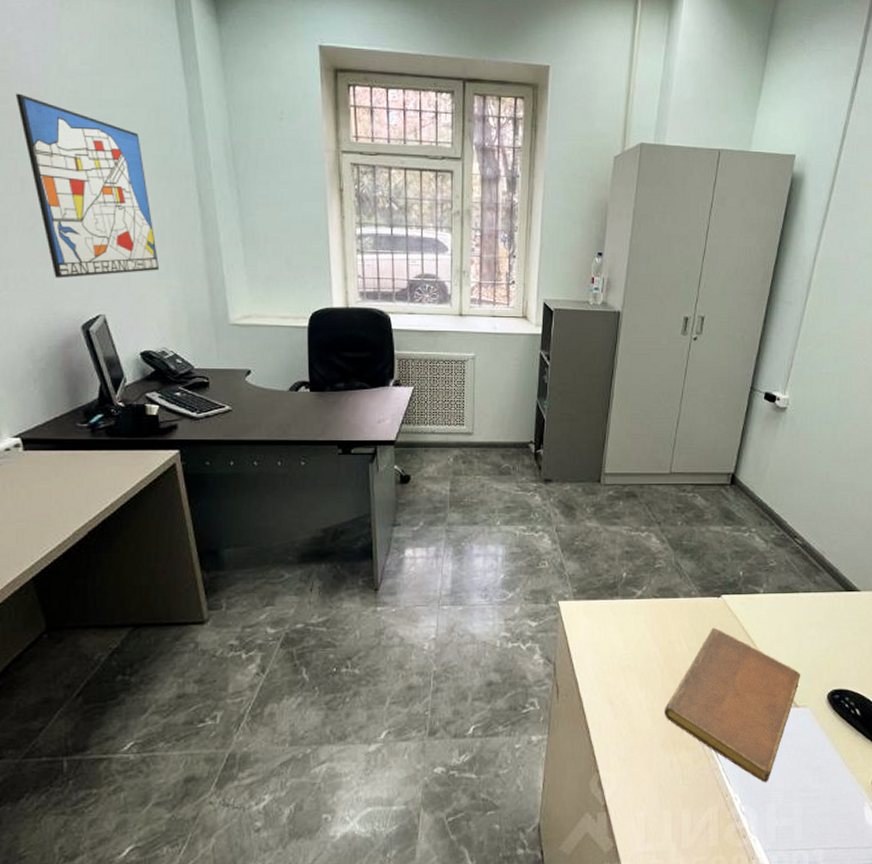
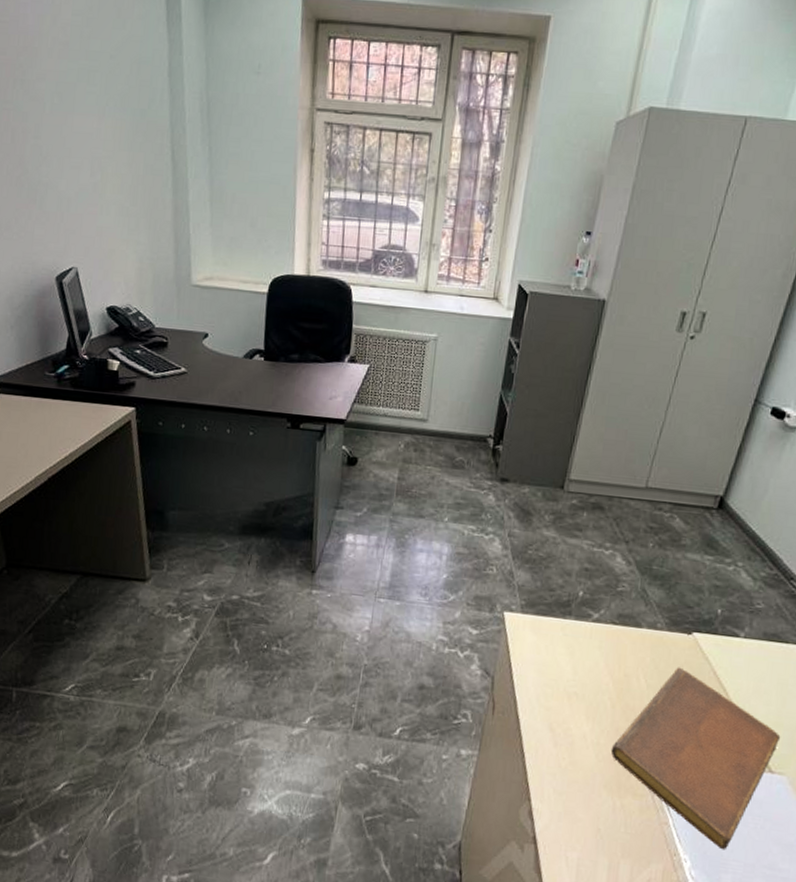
wall art: present [15,93,159,279] -> none [12,44,130,229]

